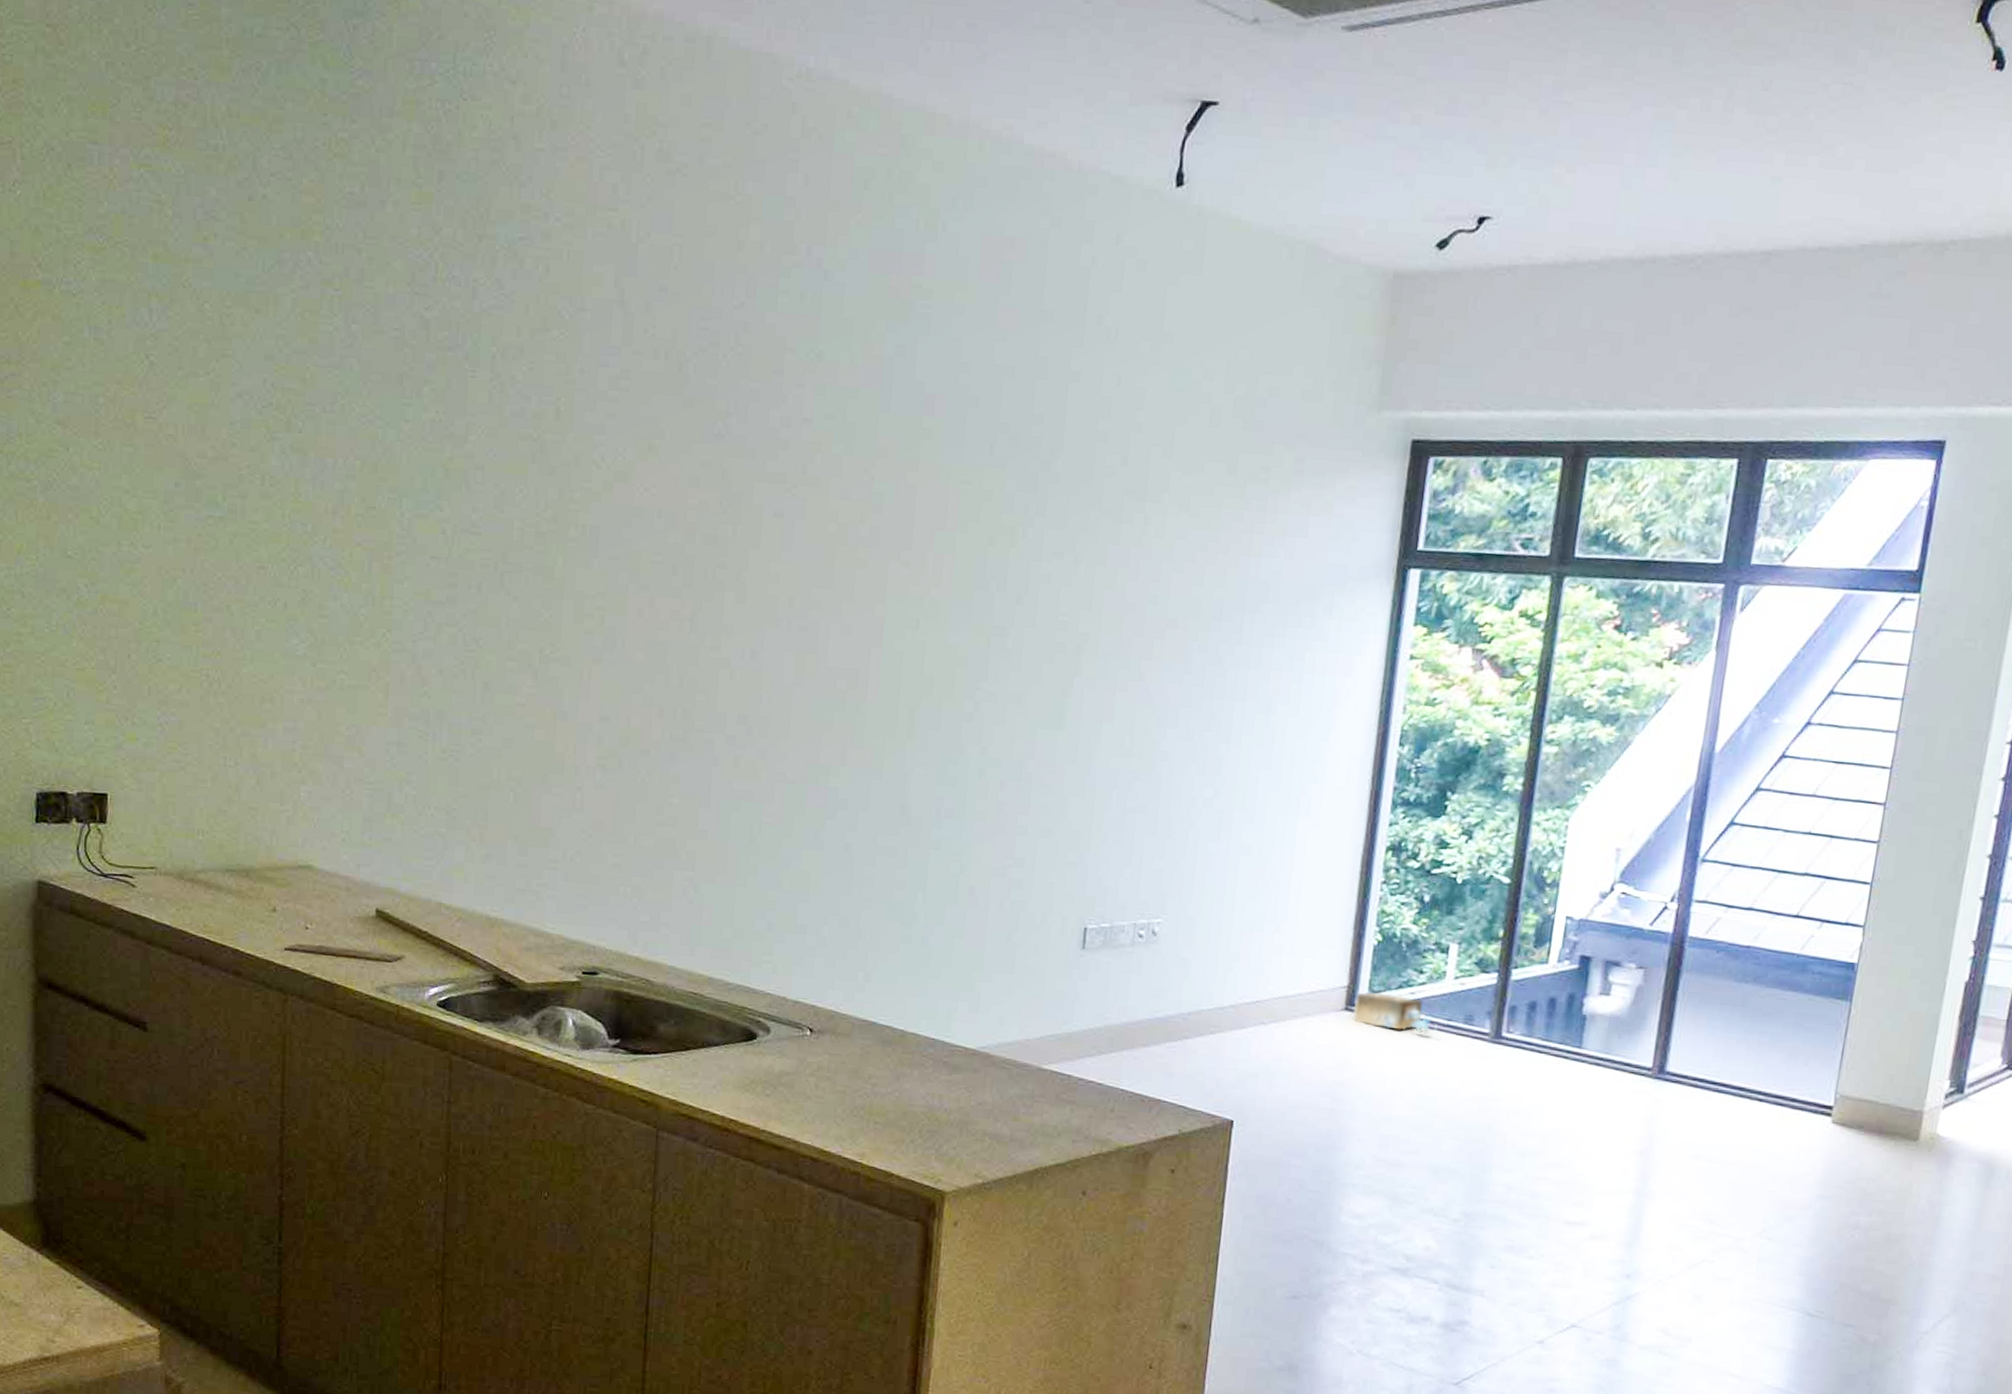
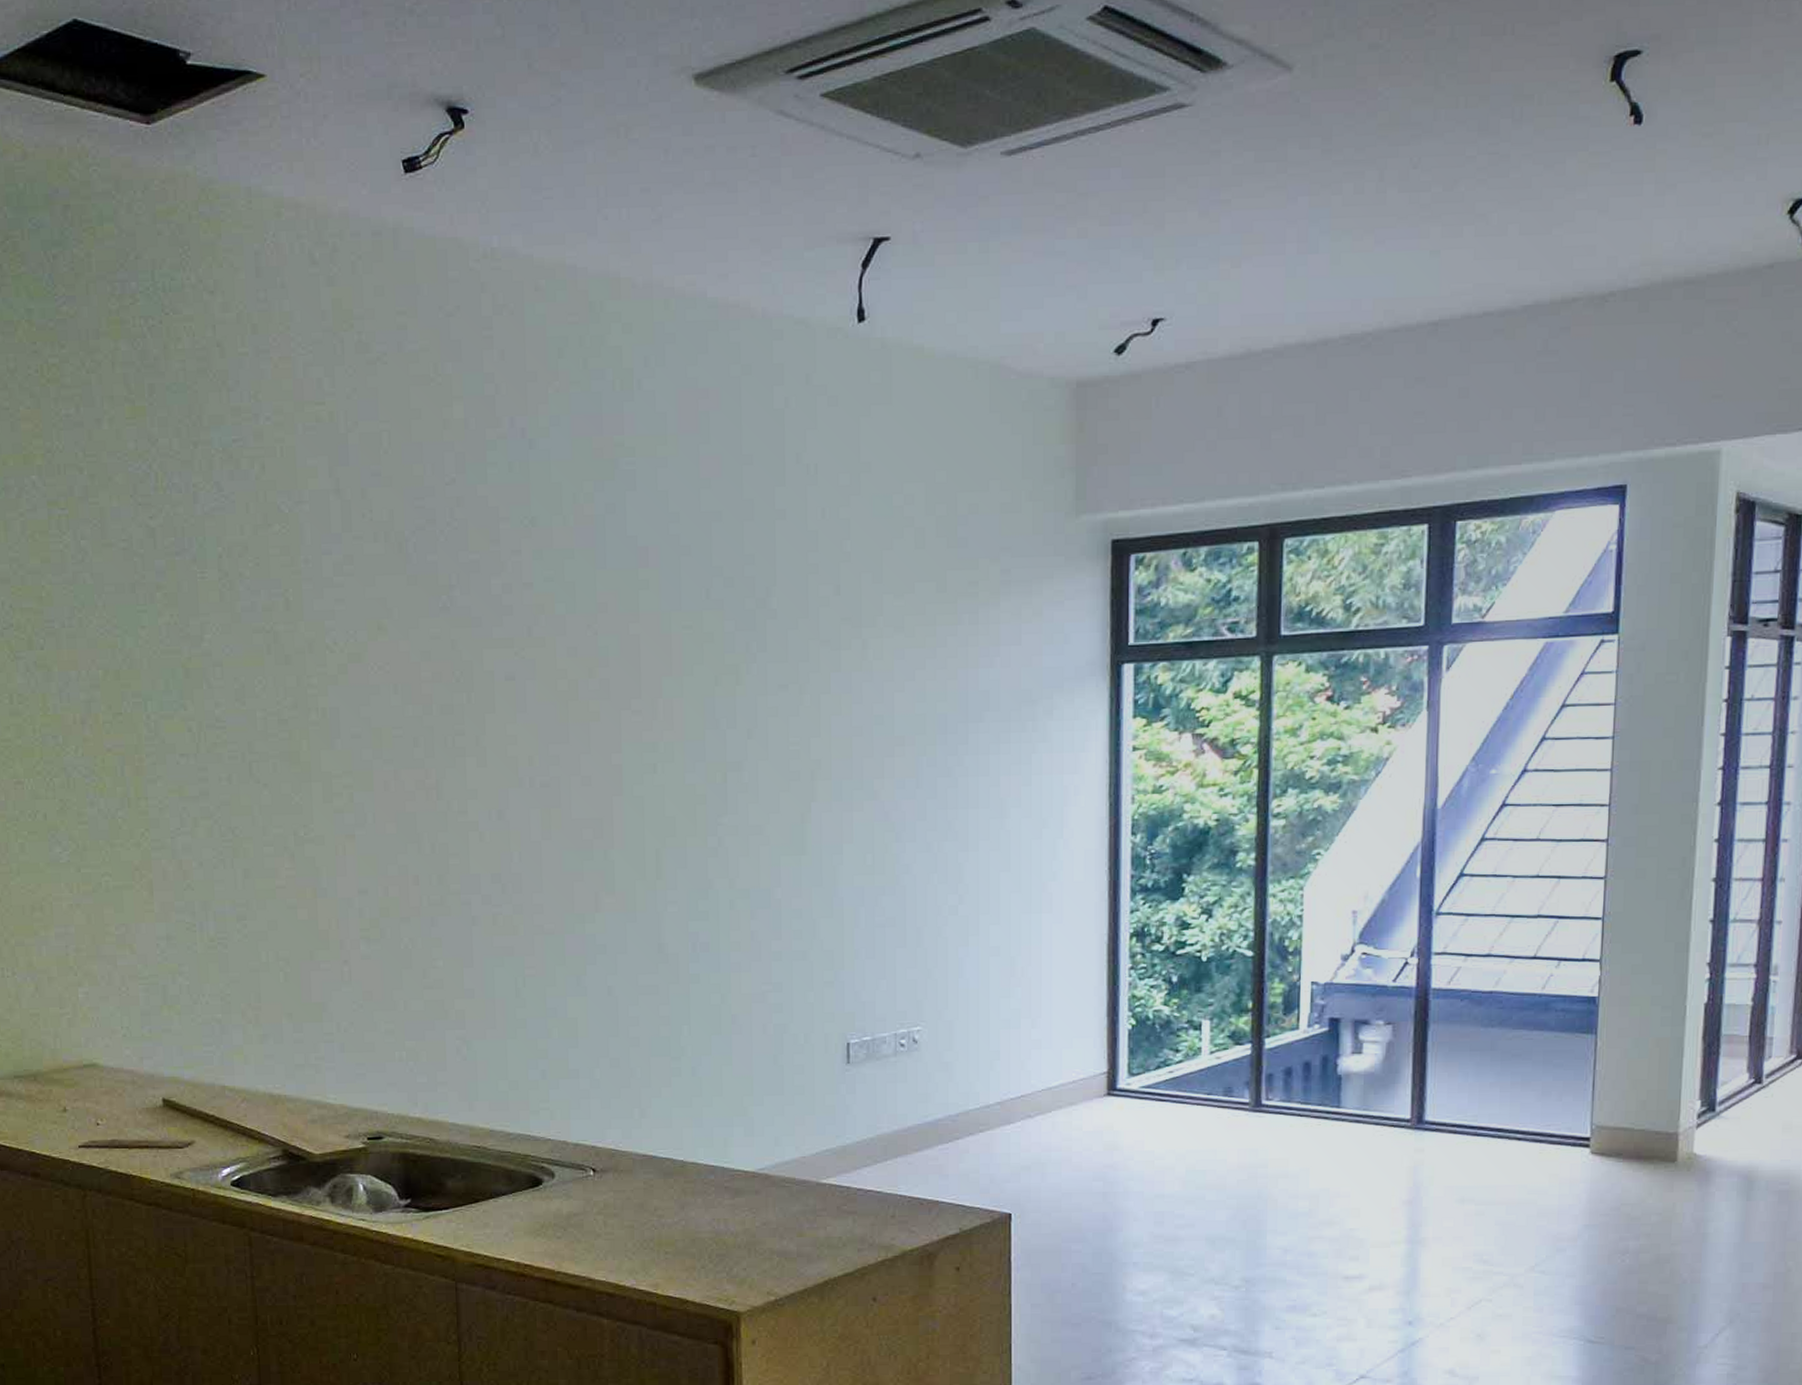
cardboard box: present [1350,992,1447,1034] -> none [1112,1075,1207,1110]

